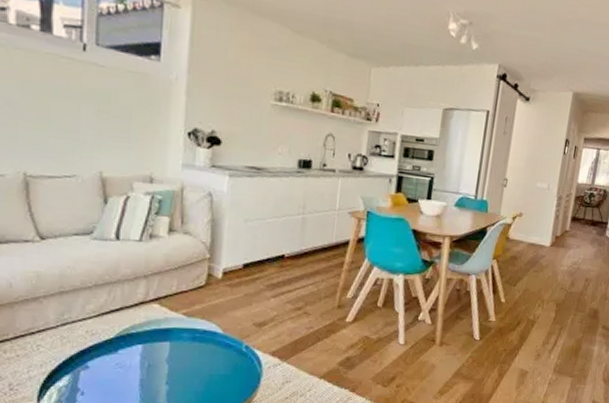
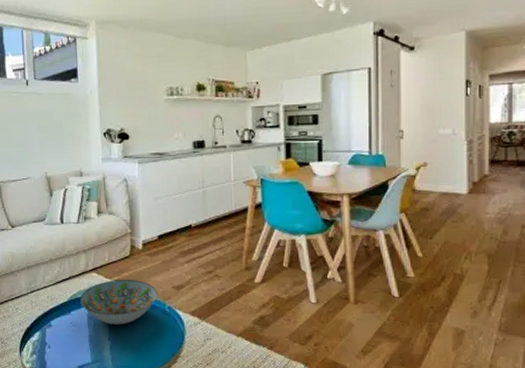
decorative bowl: none [131,312,235,366] -> present [79,279,158,325]

